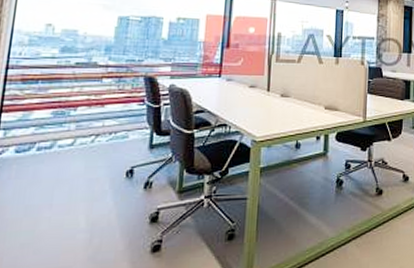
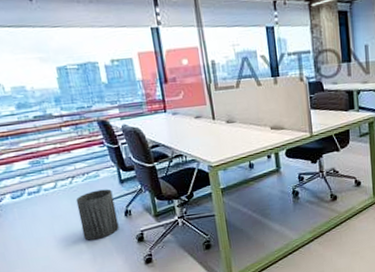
trash can: none [86,153,138,215] -> present [75,189,119,241]

